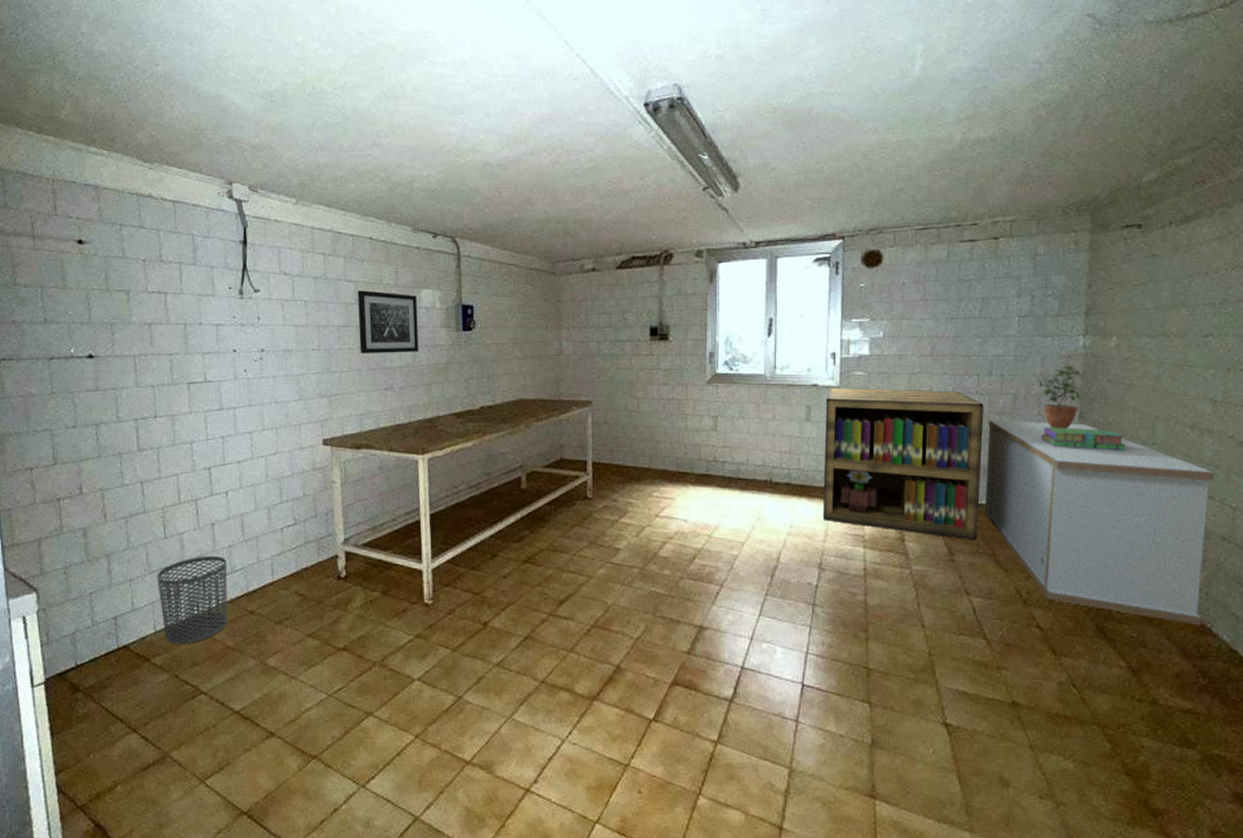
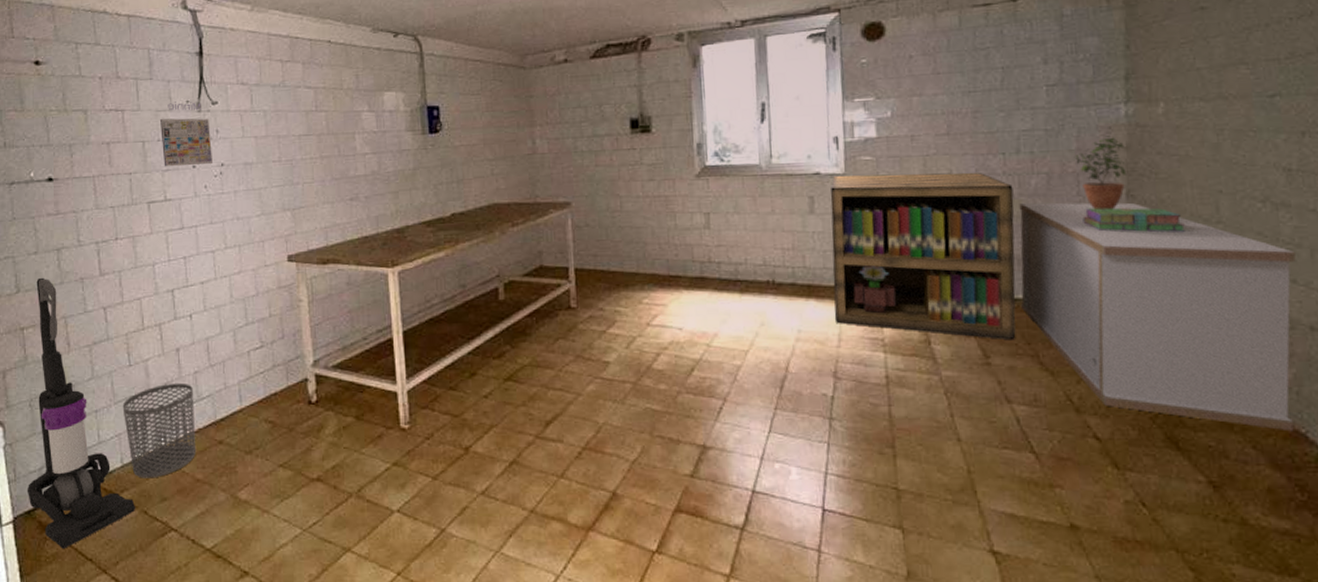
vacuum cleaner: none [59,451,168,709] -> present [26,277,136,549]
calendar: none [202,287,253,350] -> present [160,101,212,167]
wall art: present [357,290,419,353] -> none [317,96,384,163]

